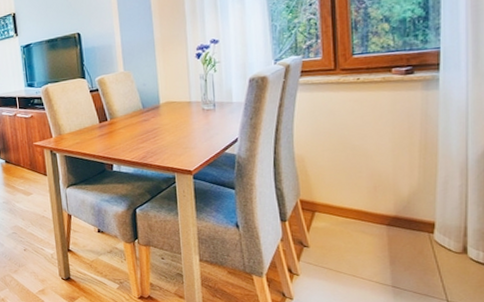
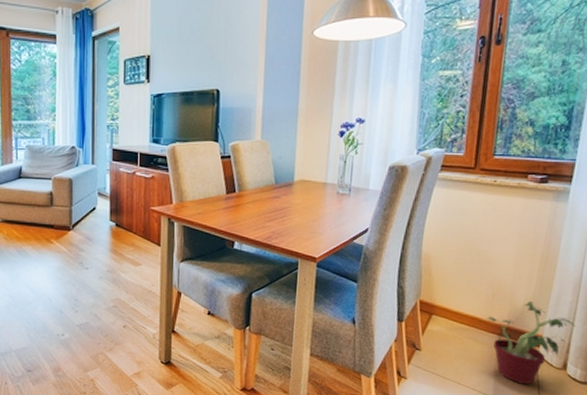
potted plant: none [371,189,470,272] -> present [486,300,576,385]

